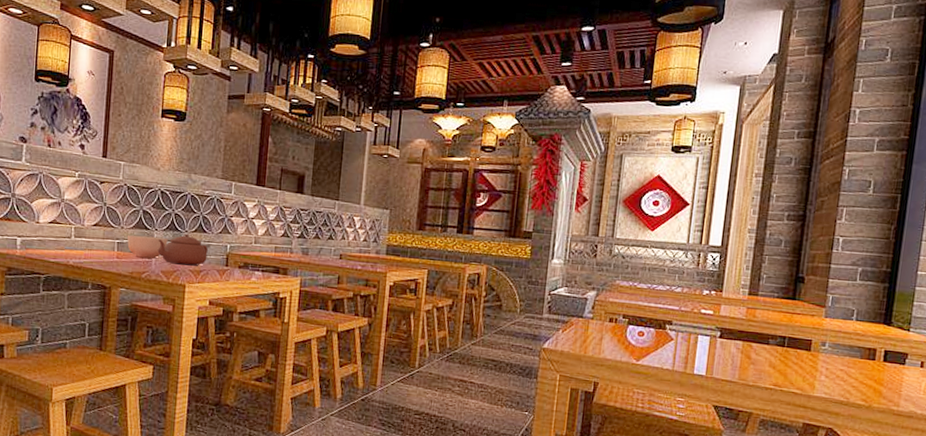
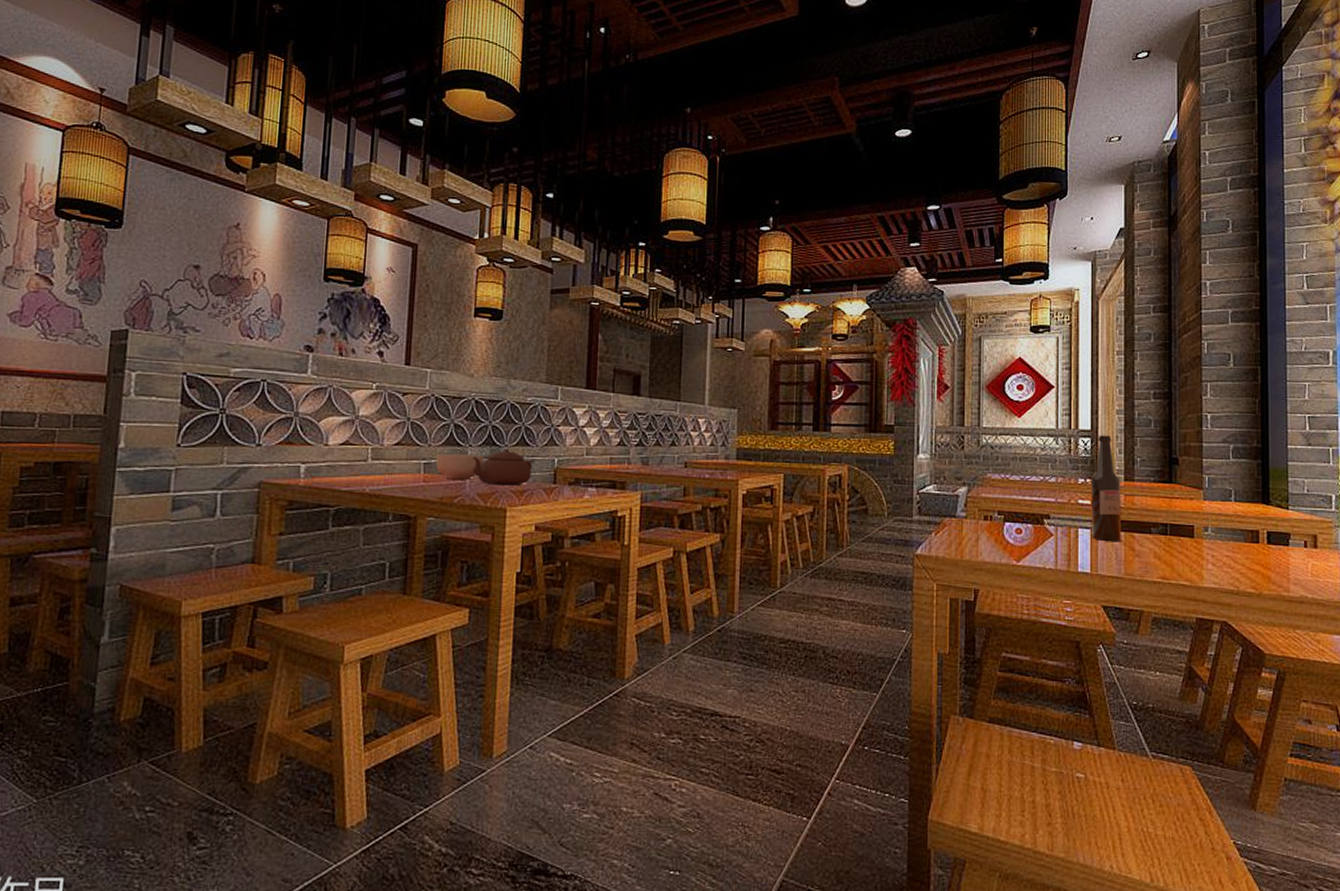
beer bottle: none [711,251,745,349] -> present [1091,435,1122,541]

